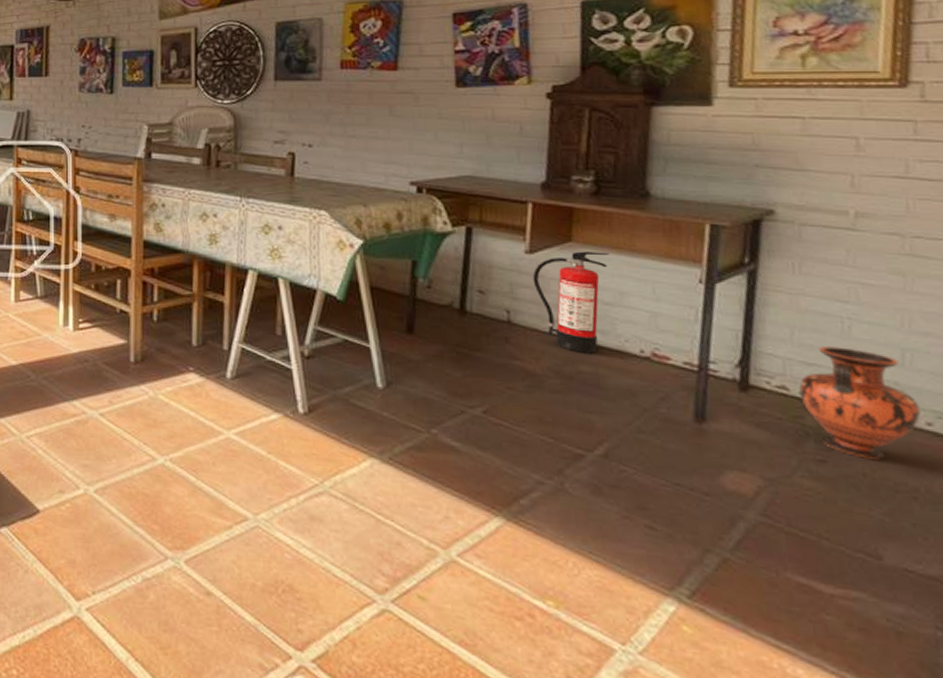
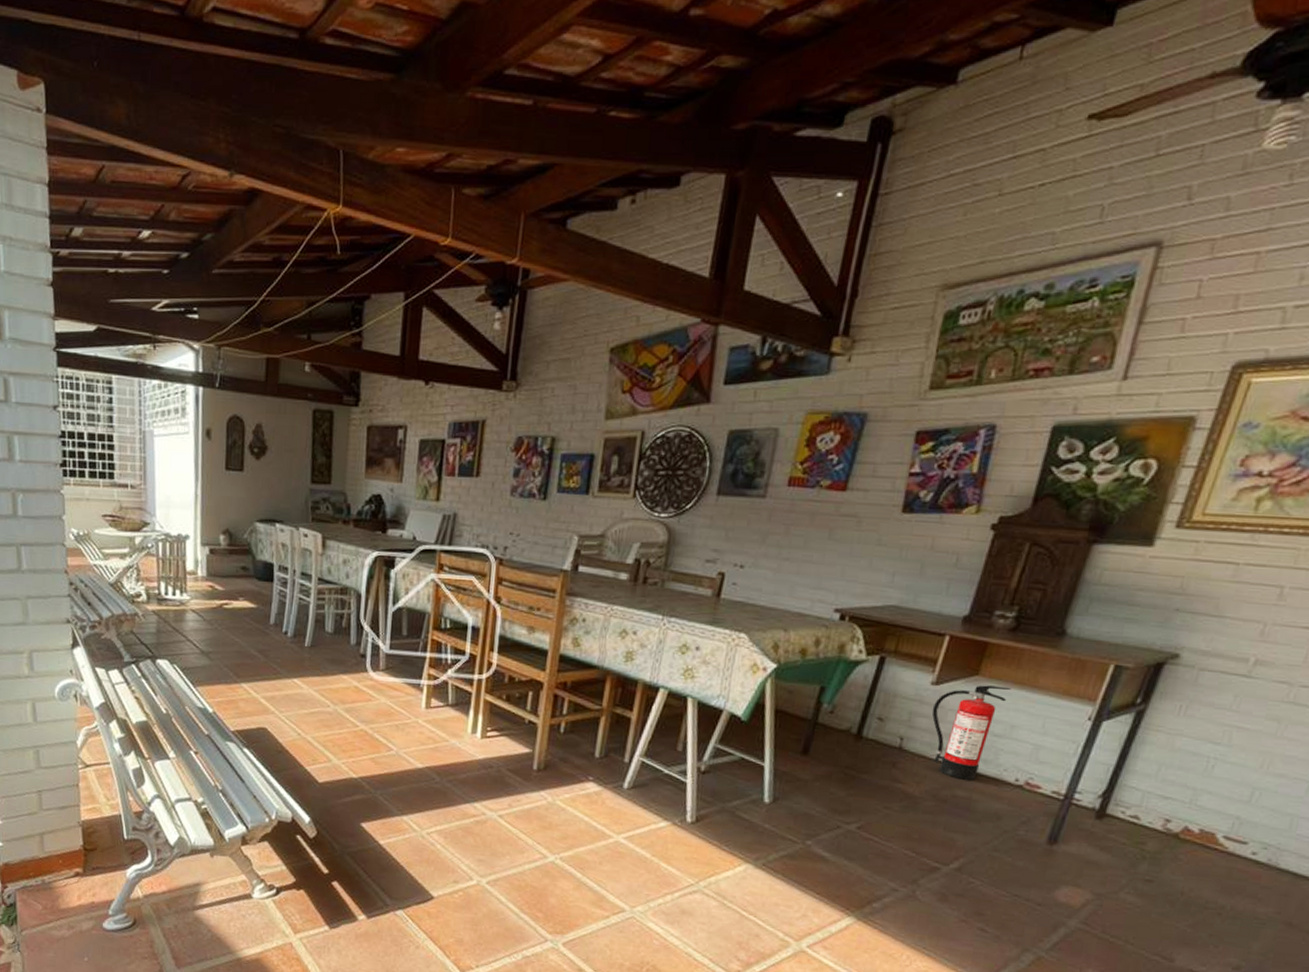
vase: present [799,346,921,459] -> none [1147,782,1251,881]

